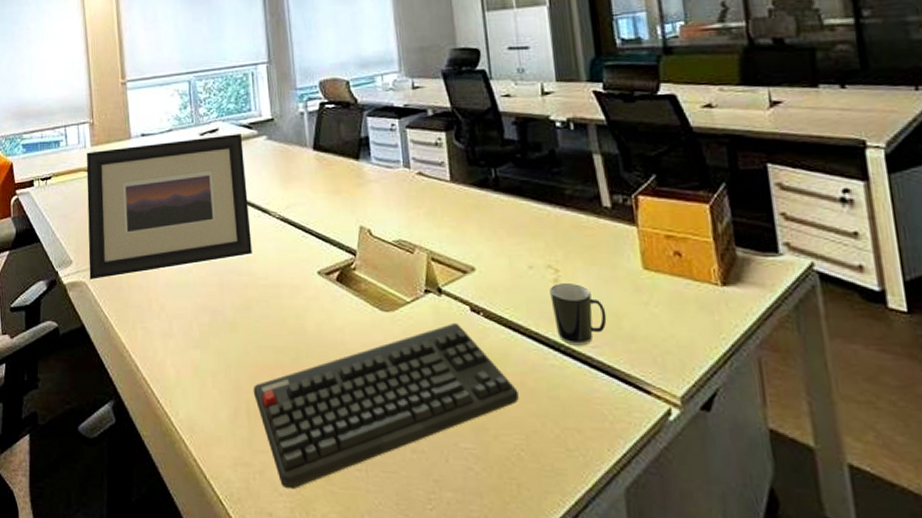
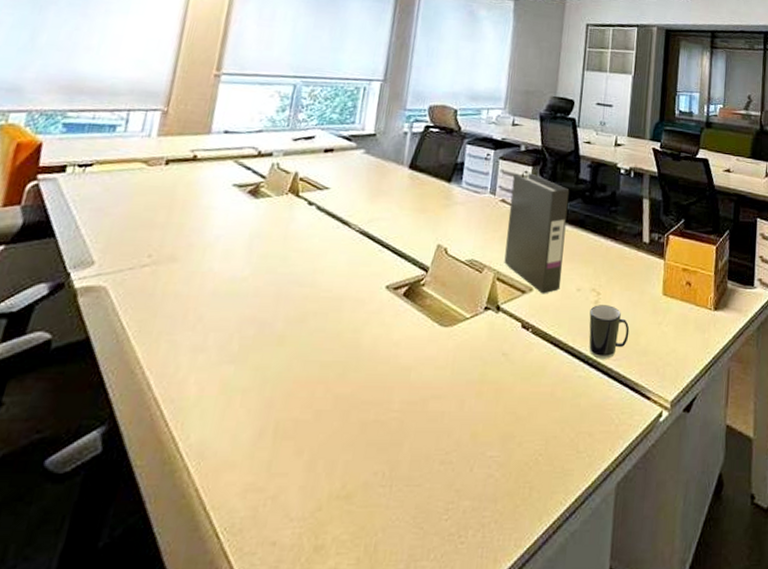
picture frame: present [86,134,252,279] -> none [113,141,339,285]
computer keyboard: present [253,322,519,490] -> none [286,338,547,513]
binder: none [426,139,508,274] -> present [504,173,570,294]

